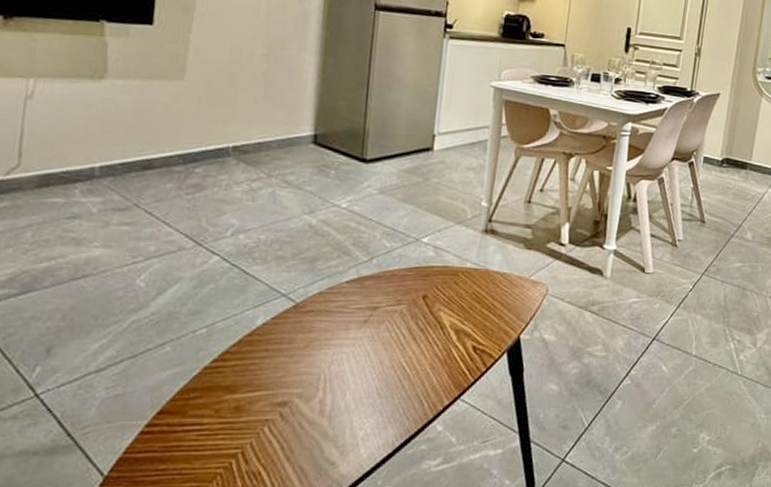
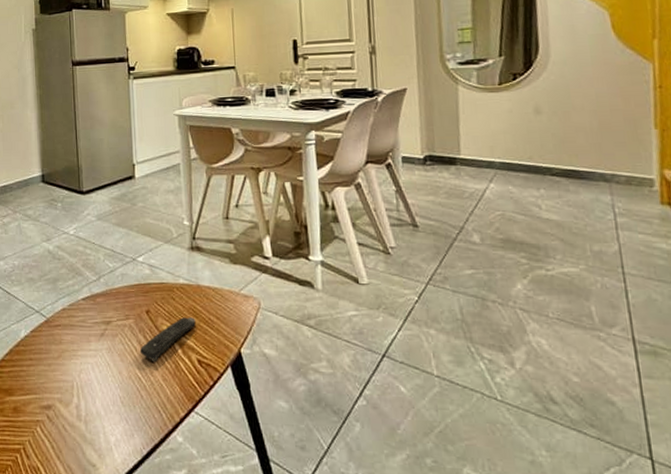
remote control: none [408,303,477,349] -> present [139,317,196,361]

